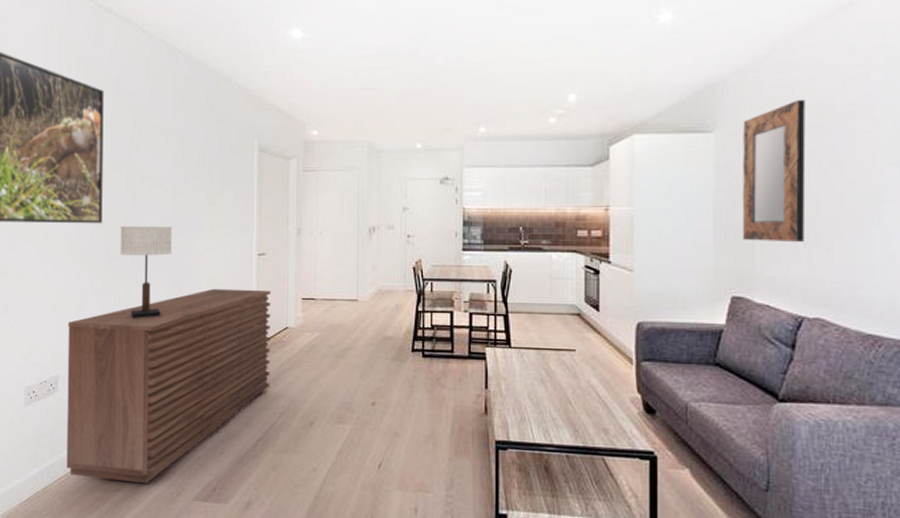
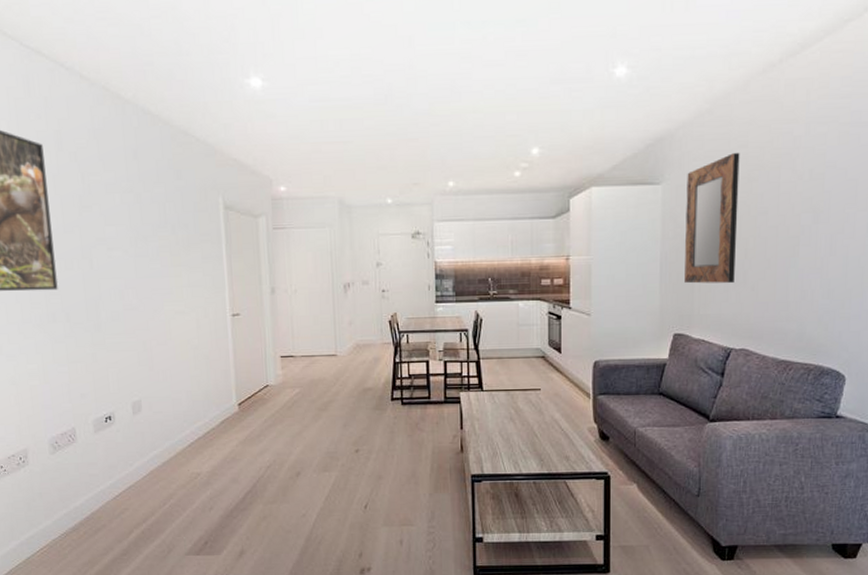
sideboard: present [66,288,271,484] -> none [31,350,255,545]
table lamp: present [120,225,172,319] -> none [79,290,139,387]

